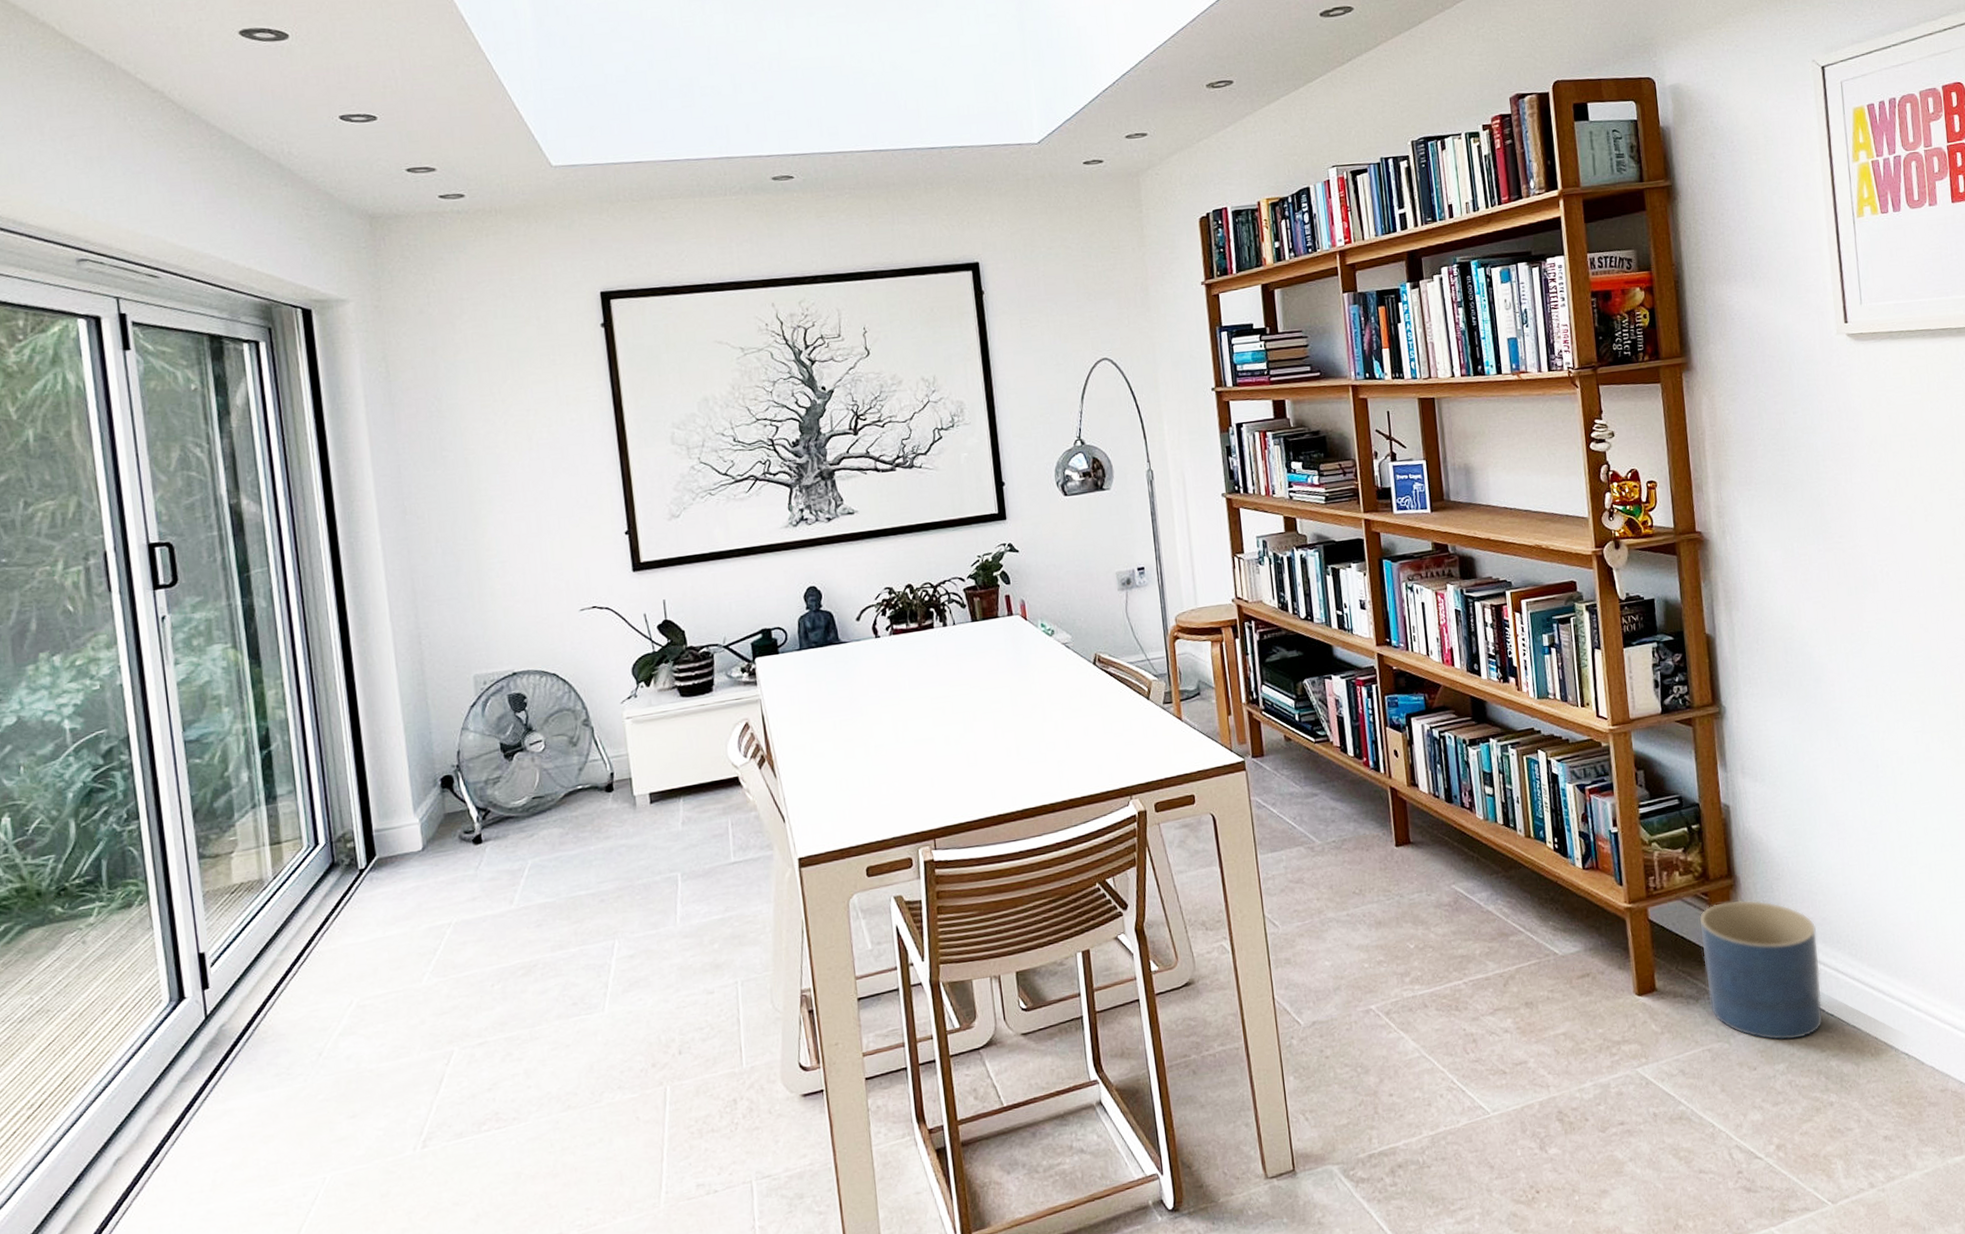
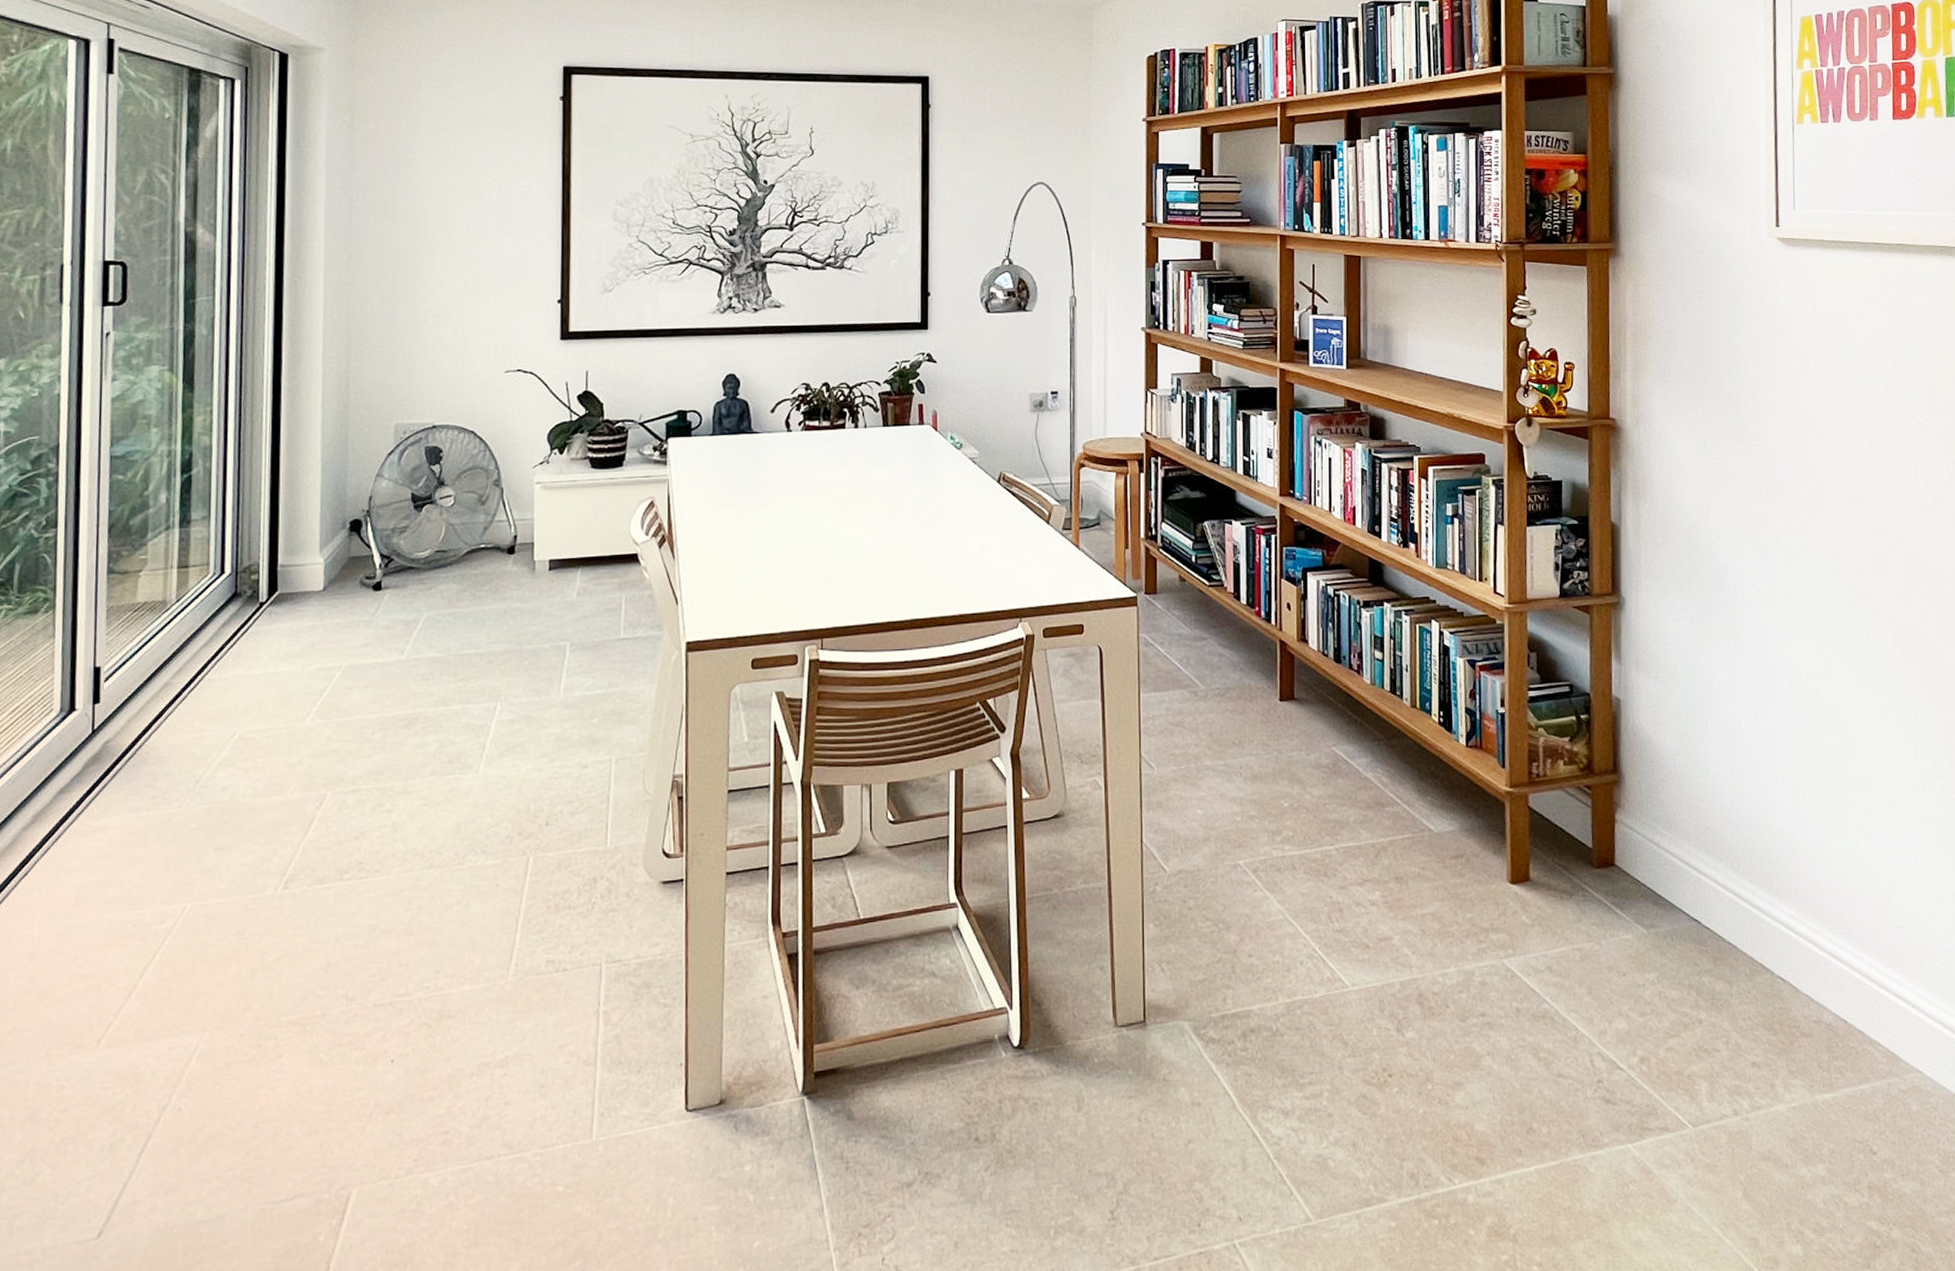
planter: present [1700,900,1823,1040] -> none [1581,797,1700,949]

